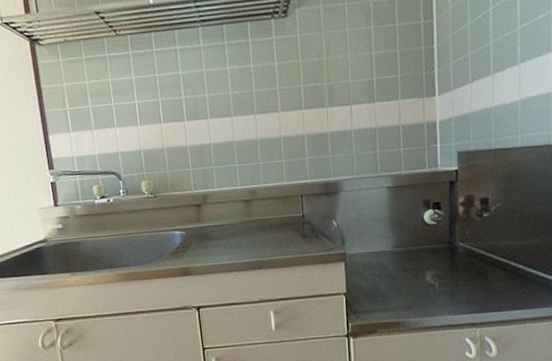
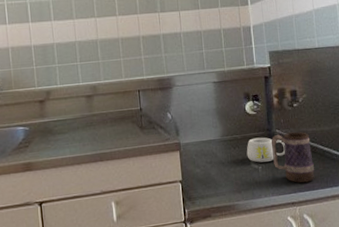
mug: none [422,250,469,278] -> present [246,137,286,163]
mug: none [452,245,503,303] -> present [271,132,315,183]

